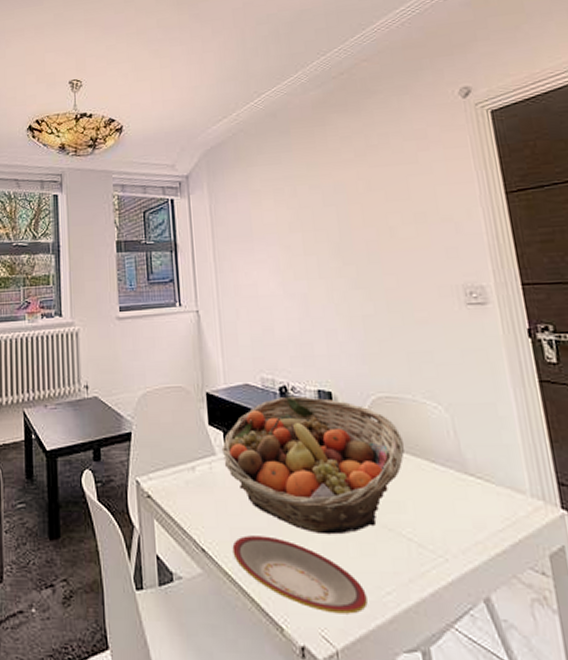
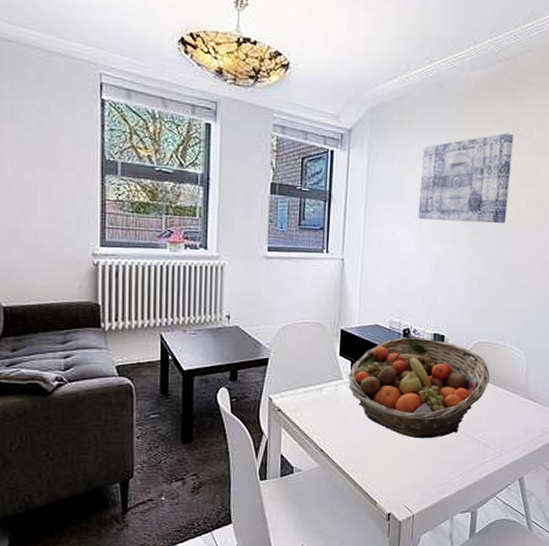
plate: present [232,535,368,614] -> none [345,440,442,491]
wall art: none [266,147,380,257] -> present [417,133,514,224]

